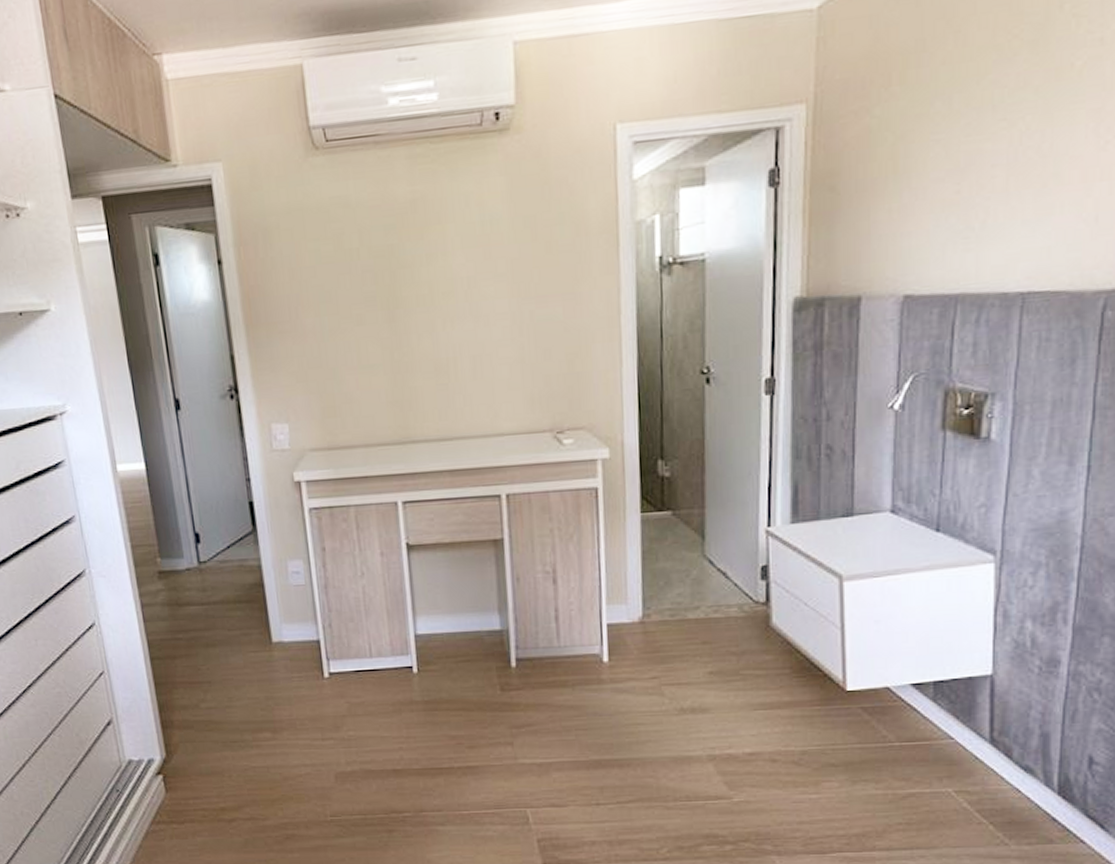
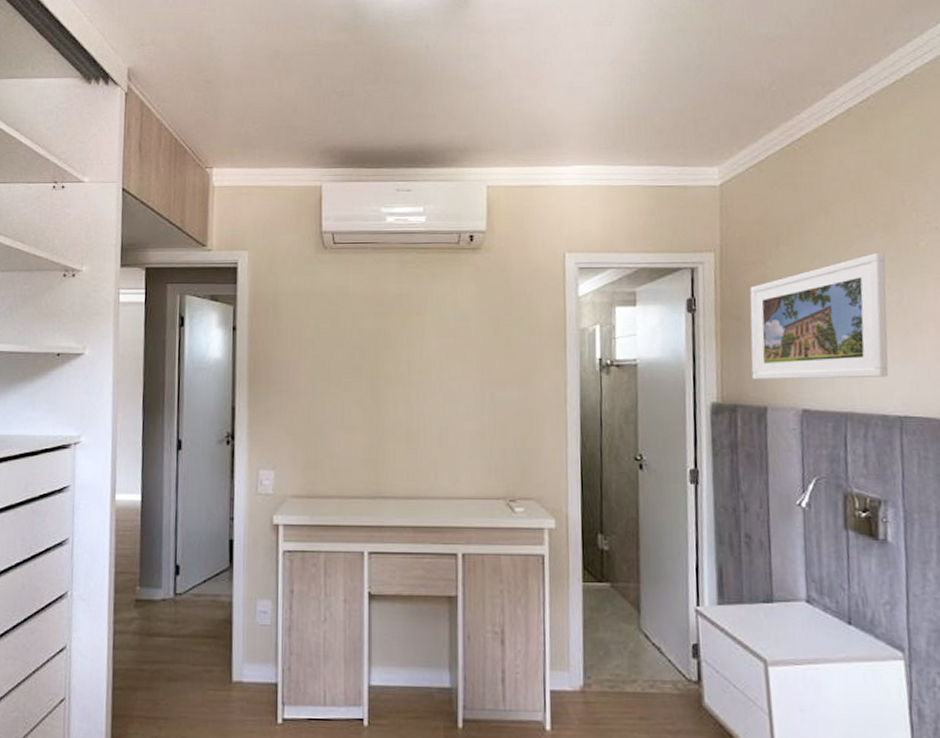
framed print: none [845,80,1027,265] -> present [750,252,889,380]

